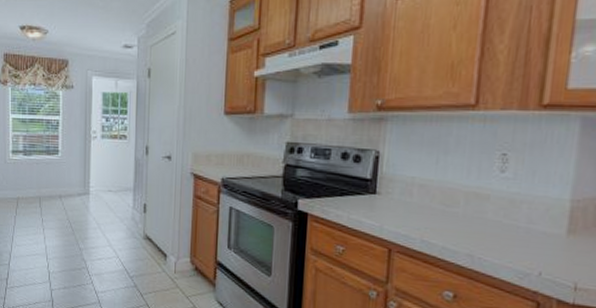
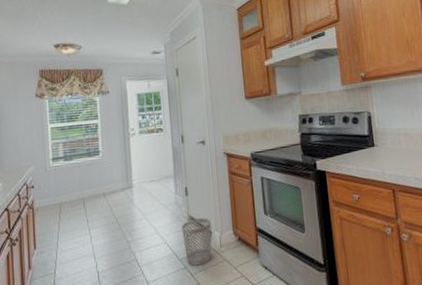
wastebasket: none [136,238,167,287] -> present [182,218,212,266]

